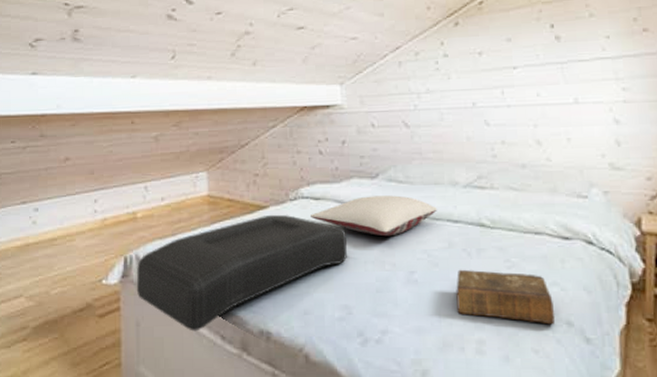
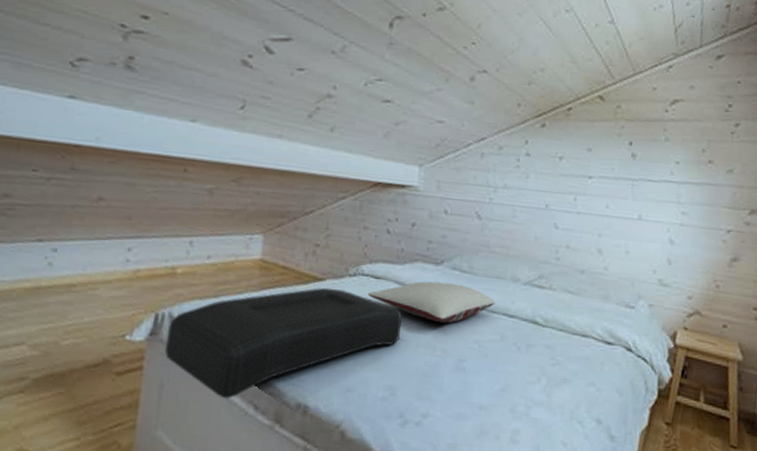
book: present [456,269,555,325] -> none [498,362,588,421]

